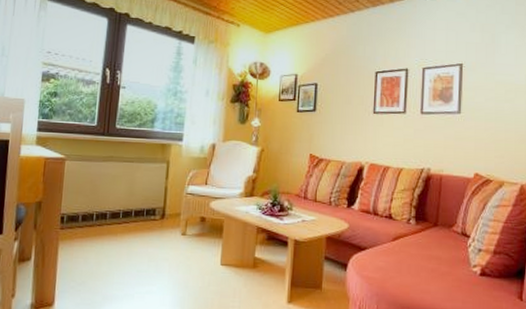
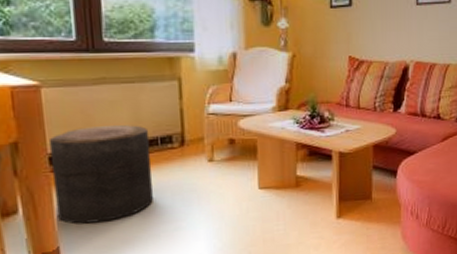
stool: none [58,195,137,277] -> present [48,125,153,225]

